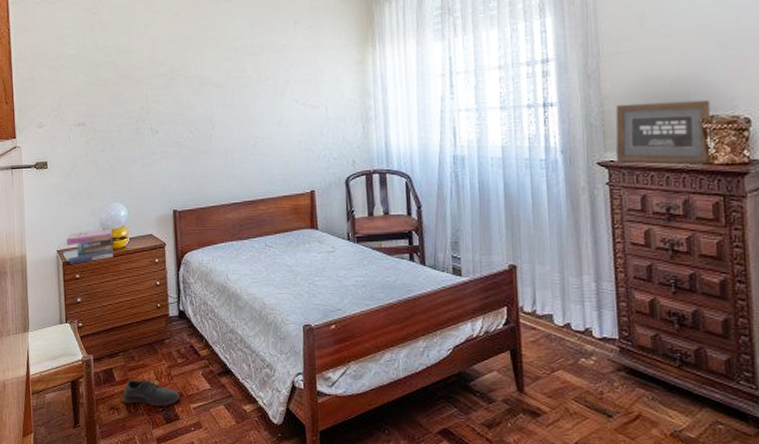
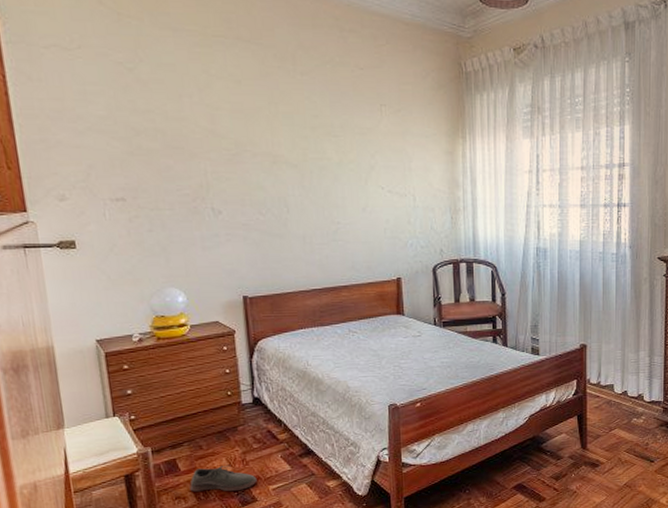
books: present [63,227,115,264] -> none [105,314,172,355]

